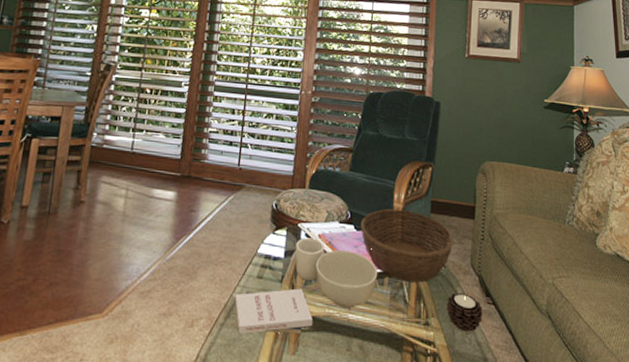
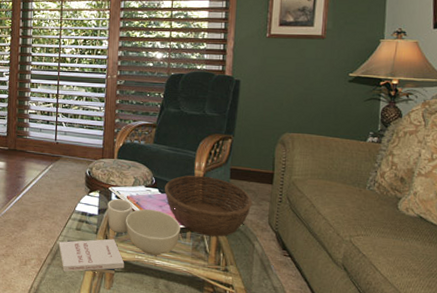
candle: present [447,293,483,333] -> none [245,246,279,279]

